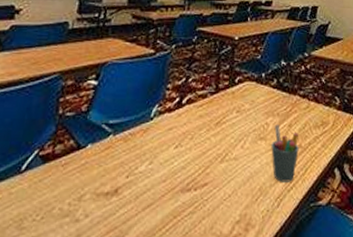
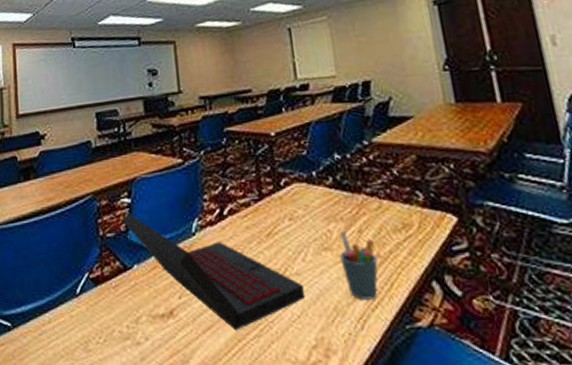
laptop: none [85,94,239,208] -> present [122,212,306,331]

